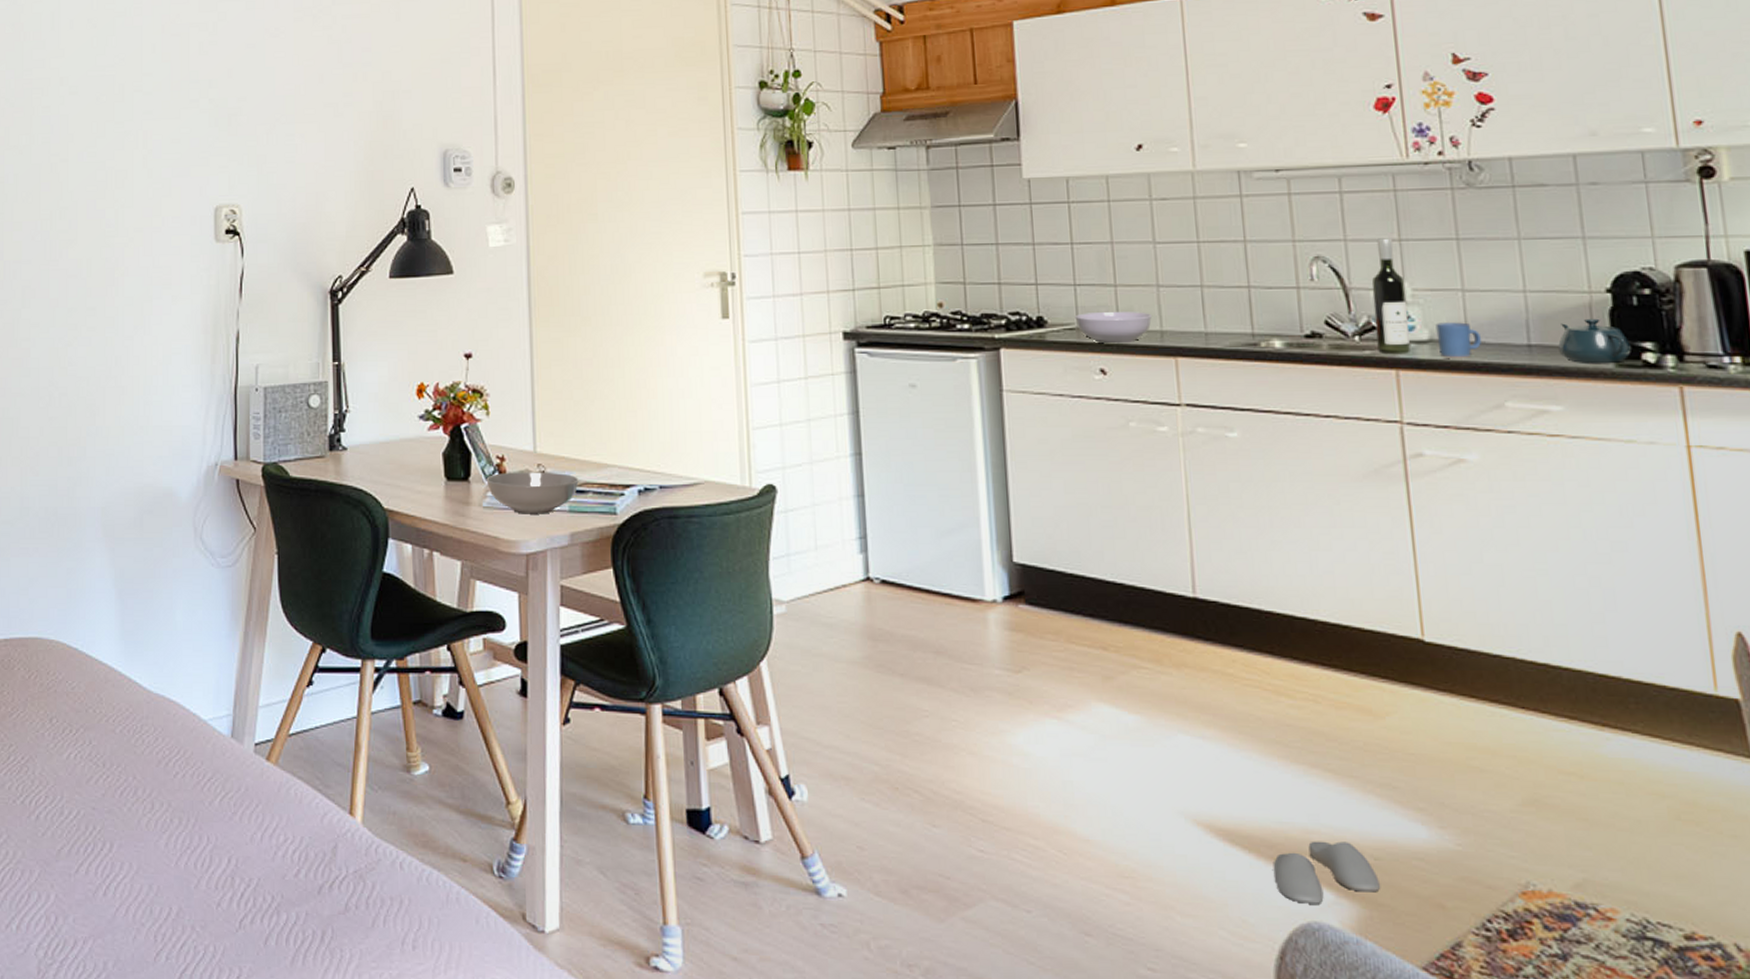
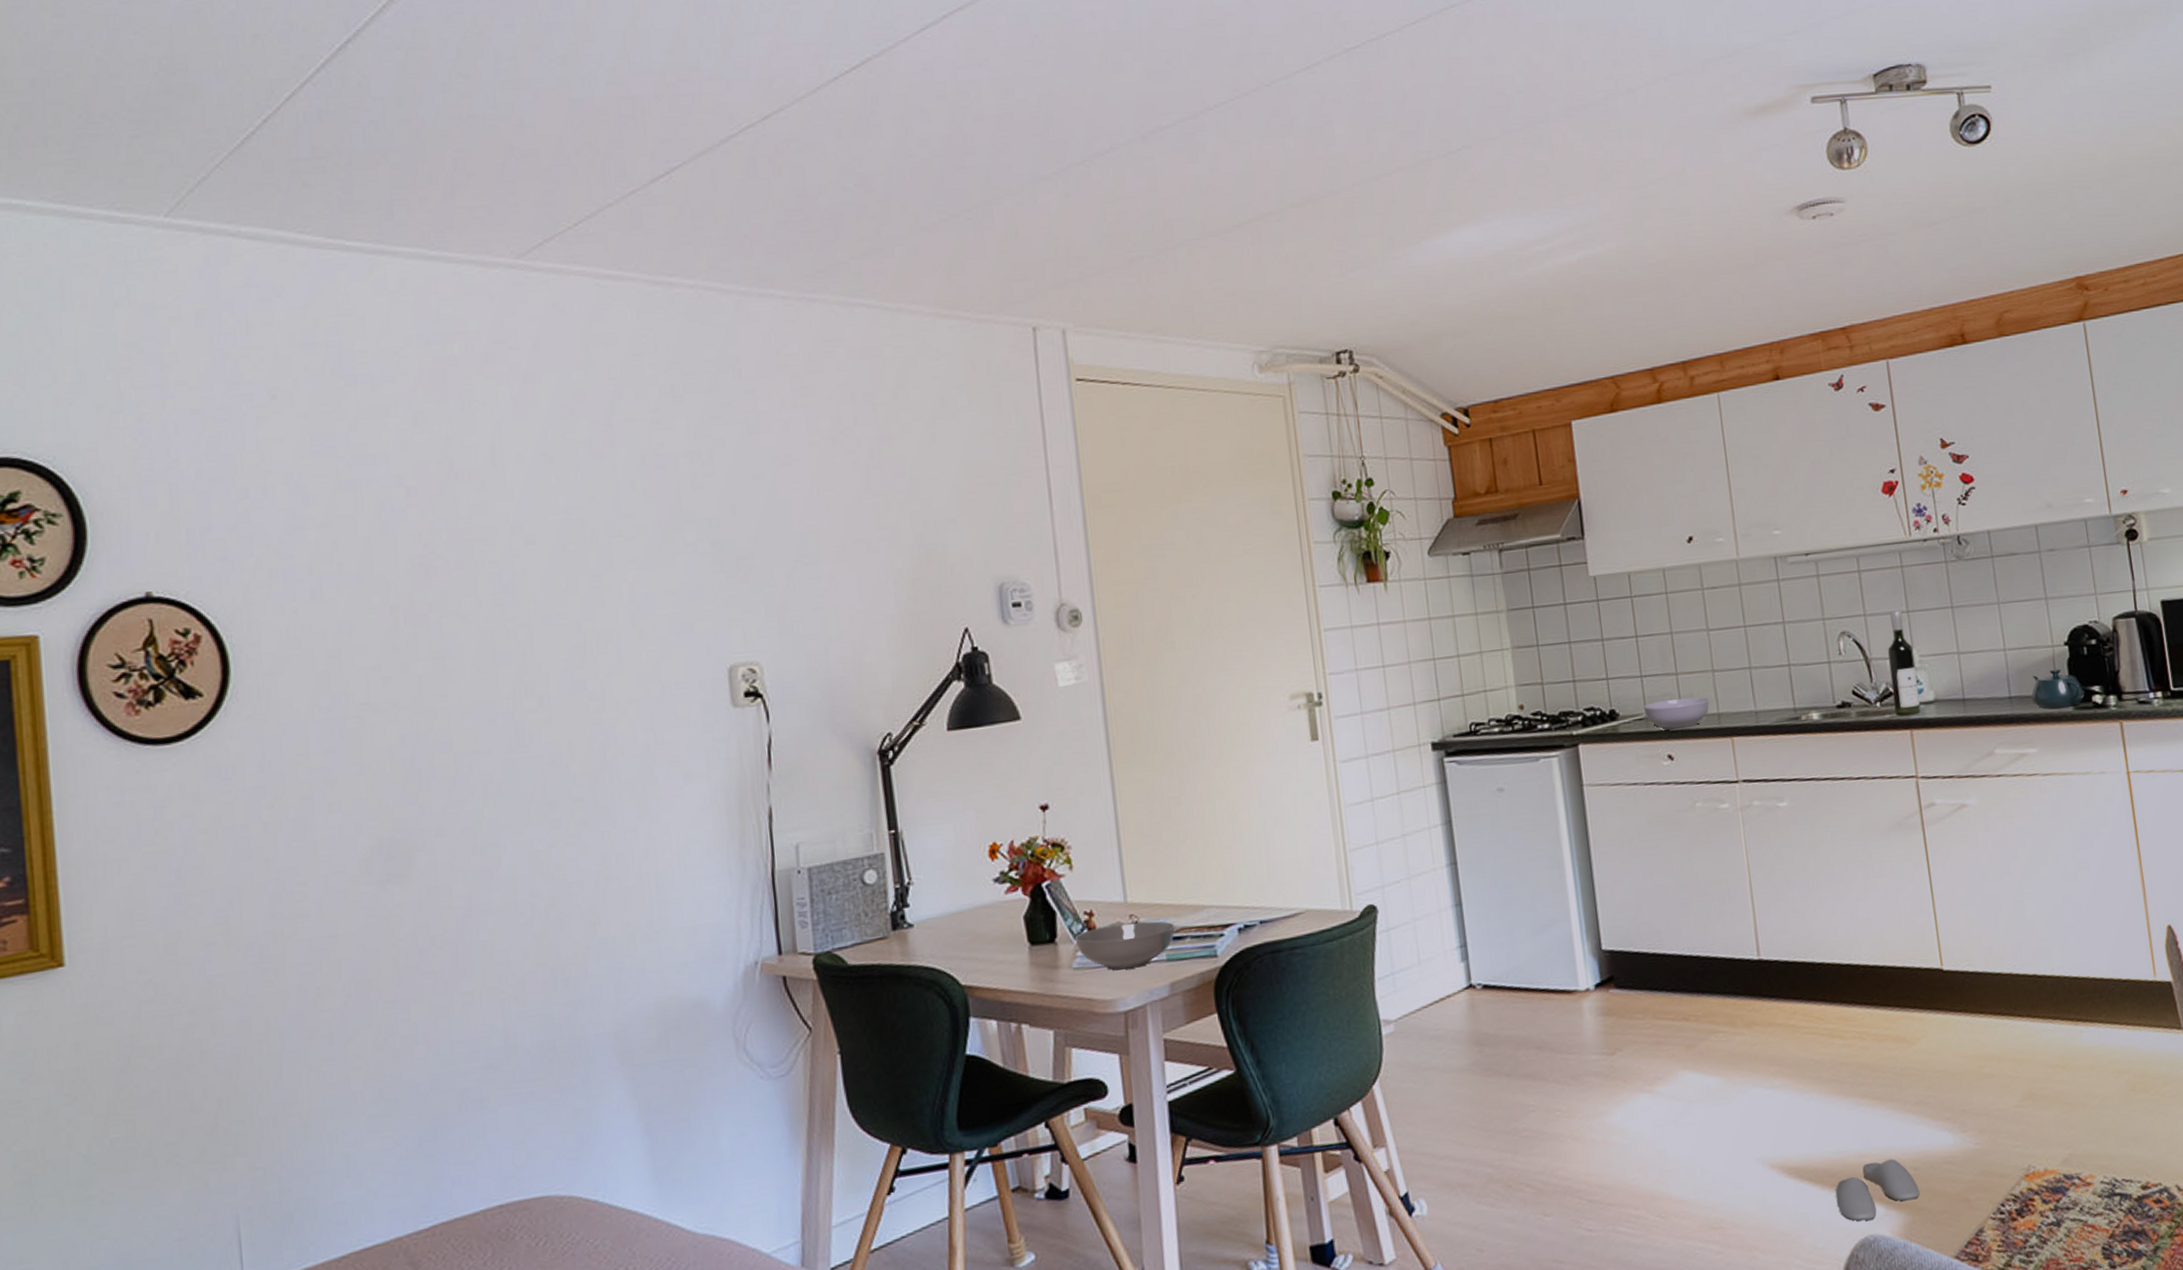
mug: present [1435,322,1482,359] -> none [1939,681,1975,716]

